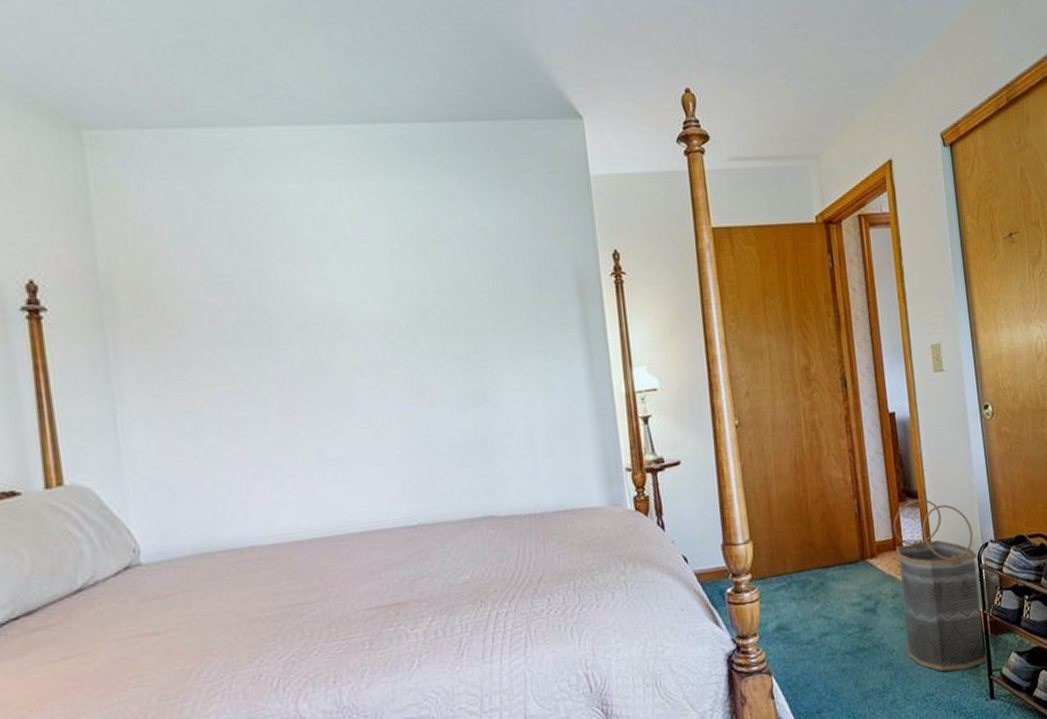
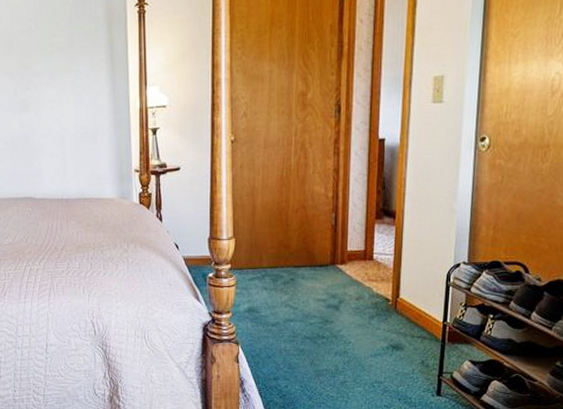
basket: present [893,498,988,672] -> none [363,218,447,368]

